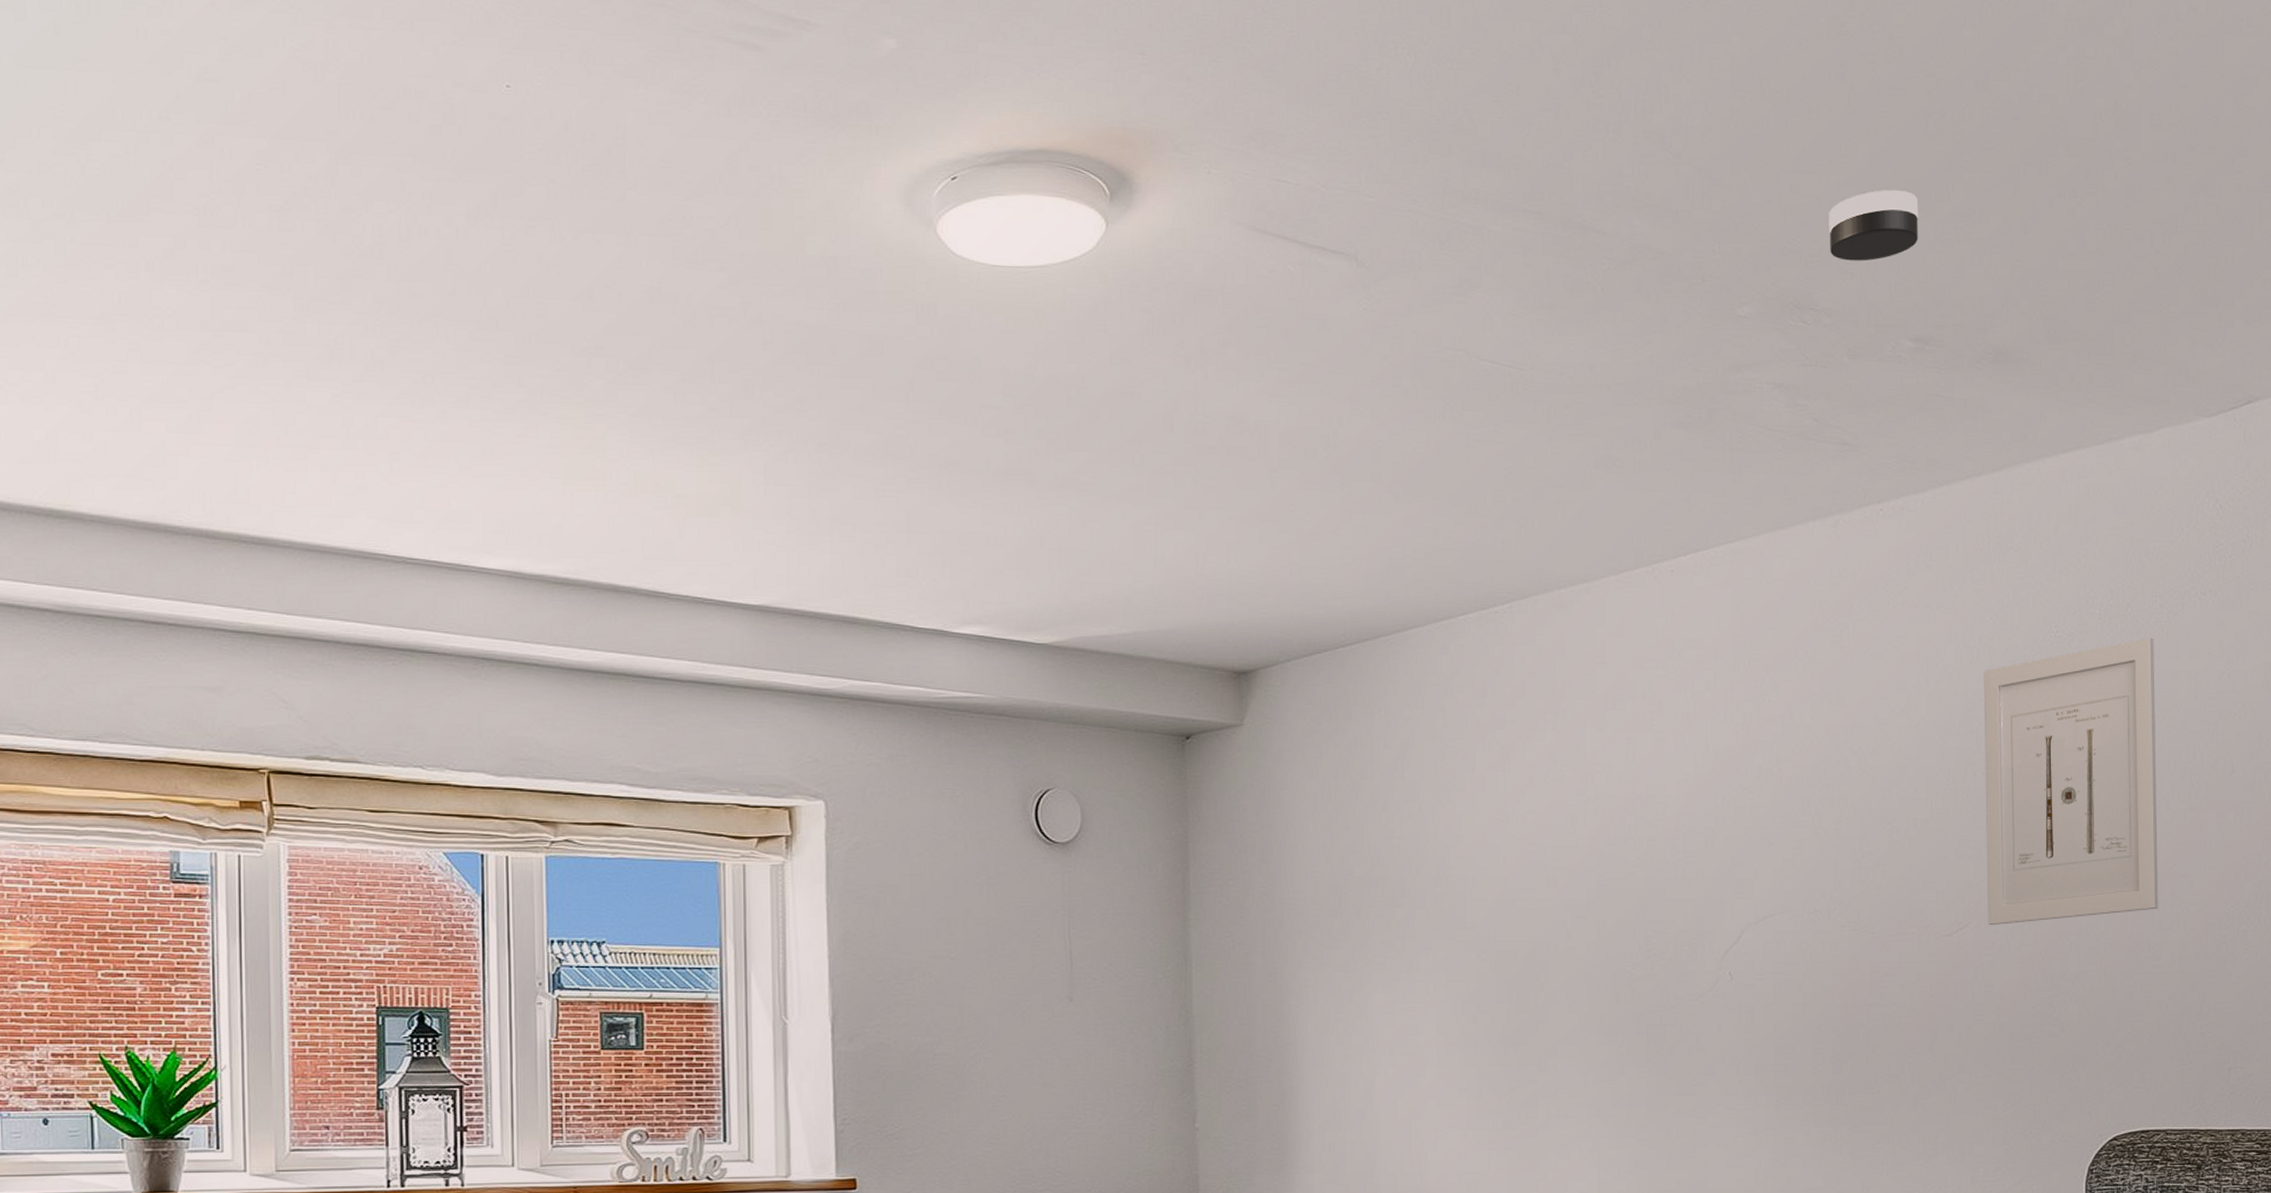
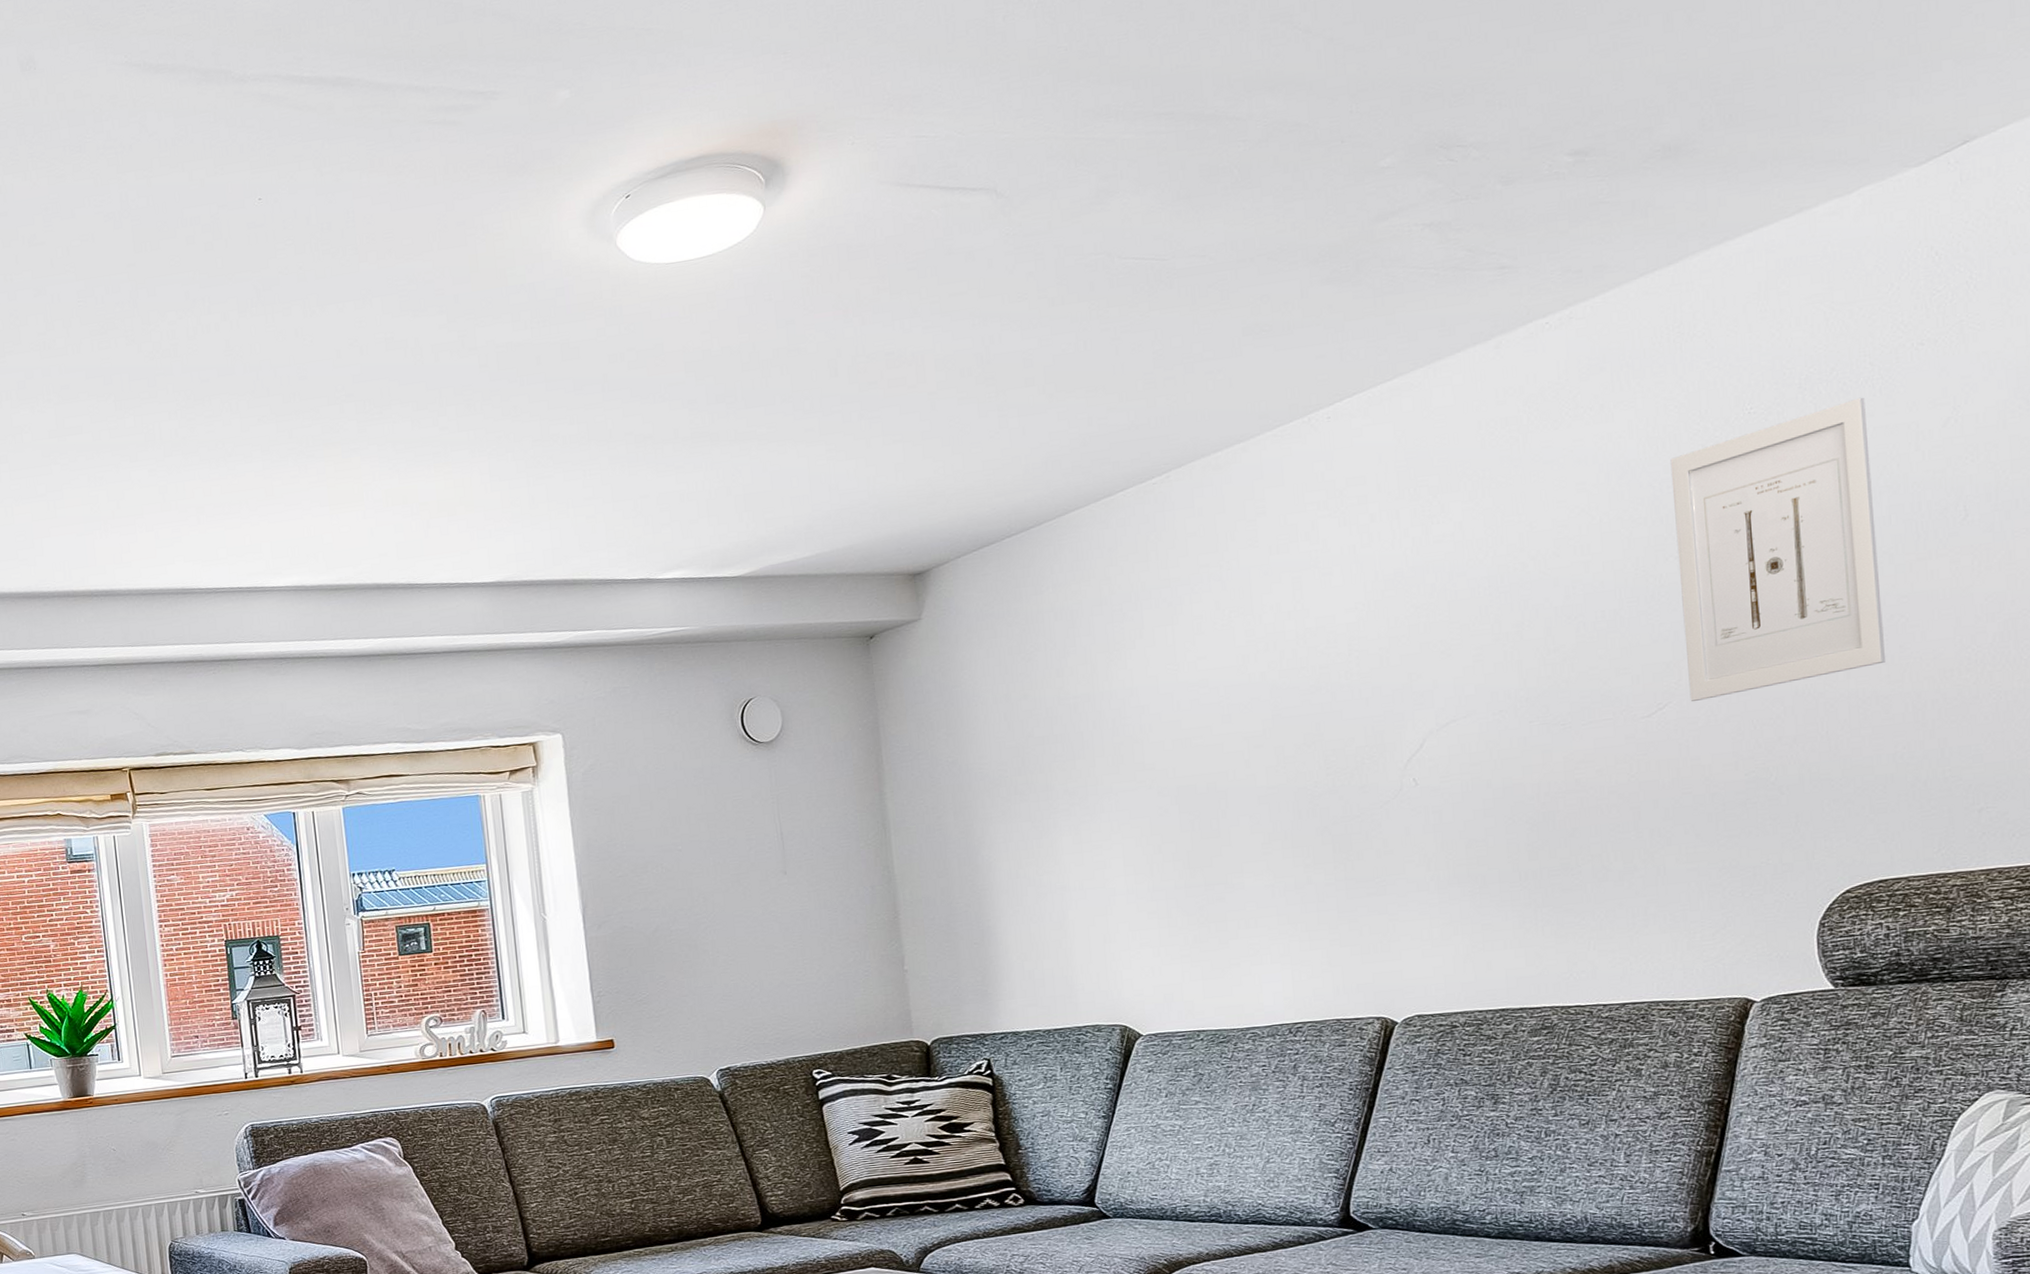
smoke detector: present [1829,190,1919,261] -> none [1471,12,1570,93]

